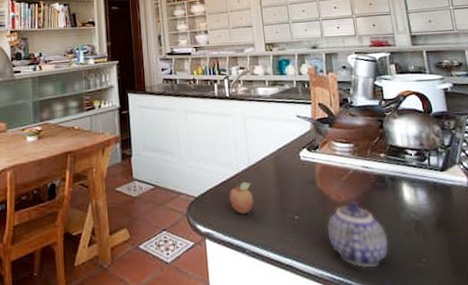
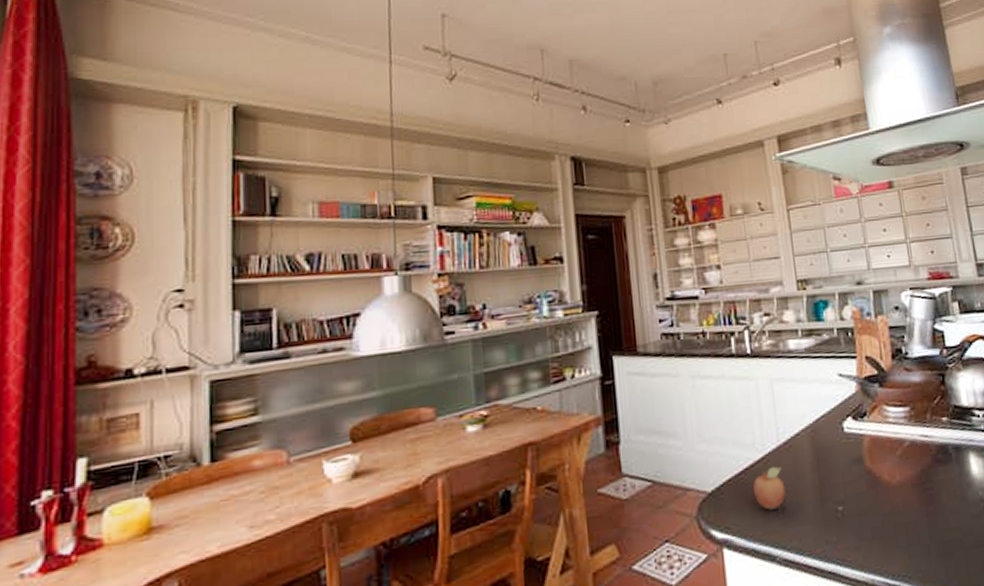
teapot: present [326,200,389,268] -> none [878,479,954,565]

